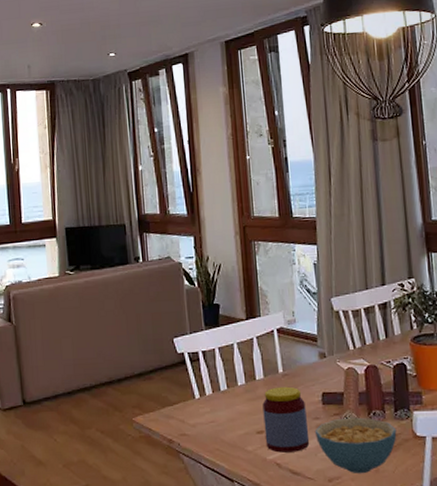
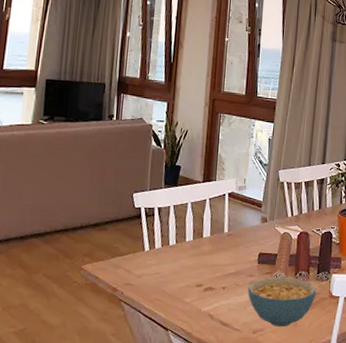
jar: present [262,386,310,453] -> none [202,245,243,305]

